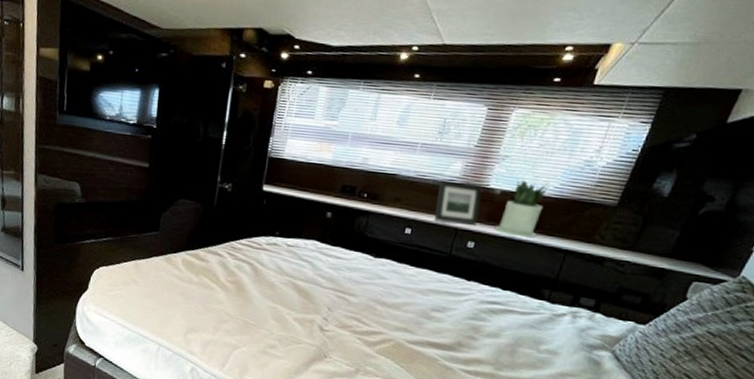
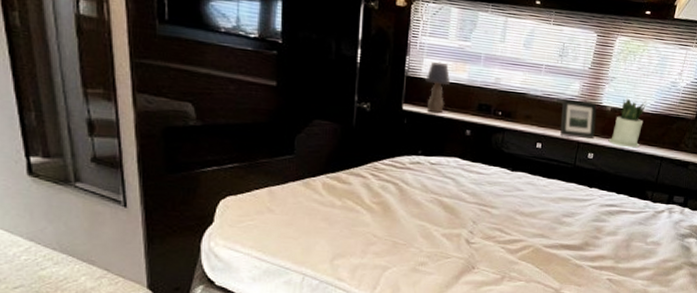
table lamp: none [287,142,314,195] -> present [425,61,451,114]

